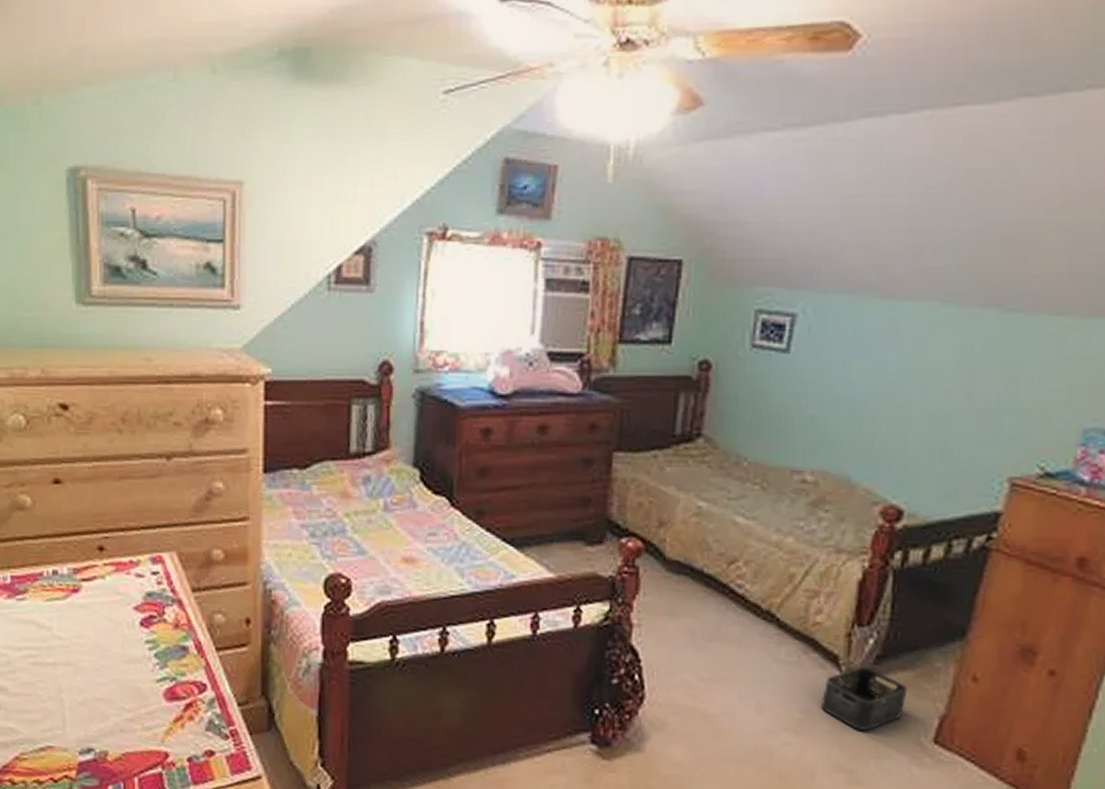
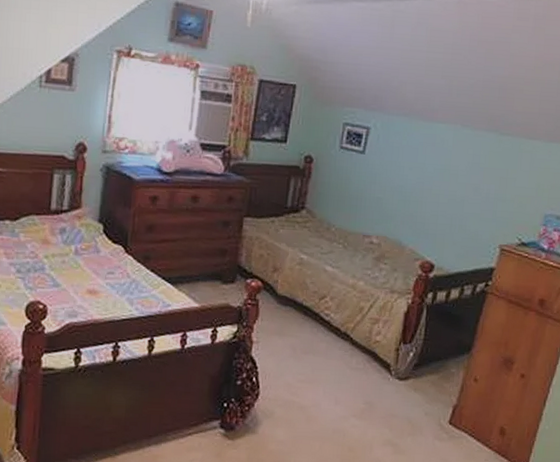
storage bin: present [821,666,908,731] -> none [378,371,434,416]

